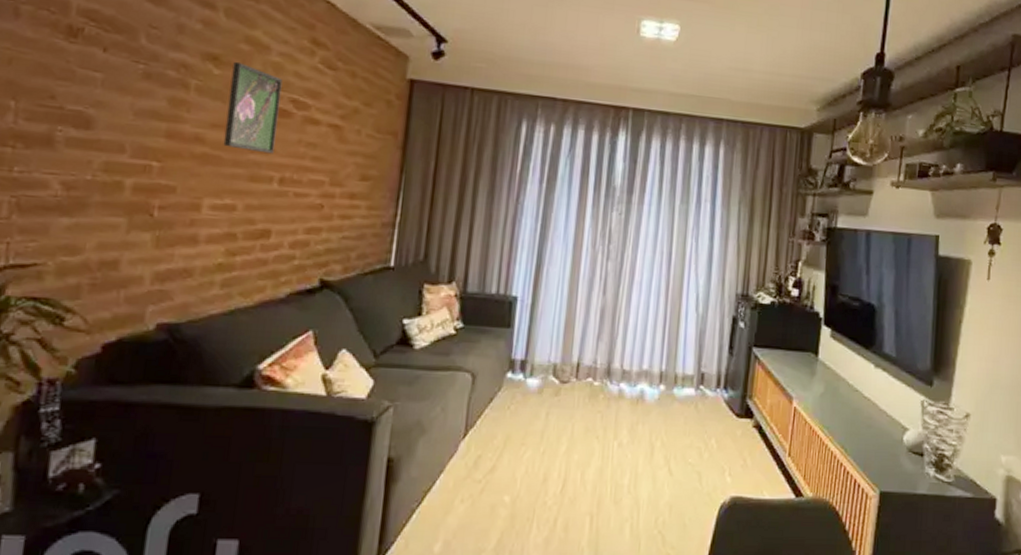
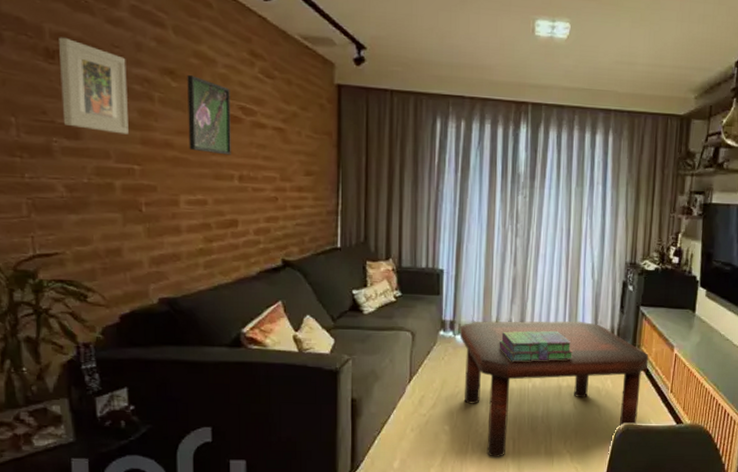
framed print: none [73,14,164,126] -> present [59,37,129,135]
coffee table: none [532,361,763,539] -> present [460,321,649,457]
stack of books: none [579,374,671,414] -> present [499,330,574,362]

